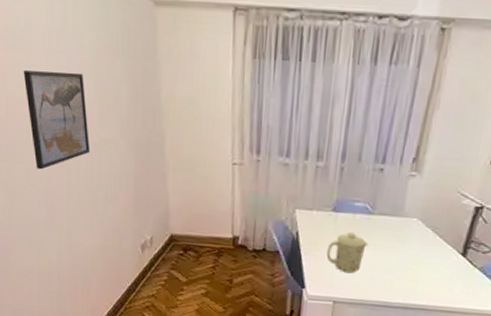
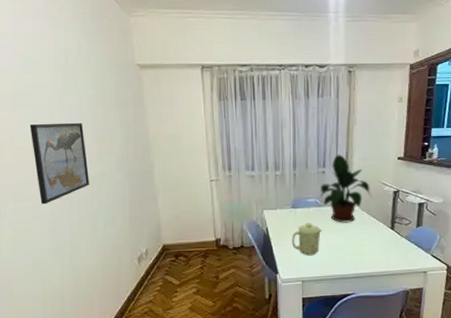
potted plant: none [370,148,443,240] -> present [319,154,371,223]

